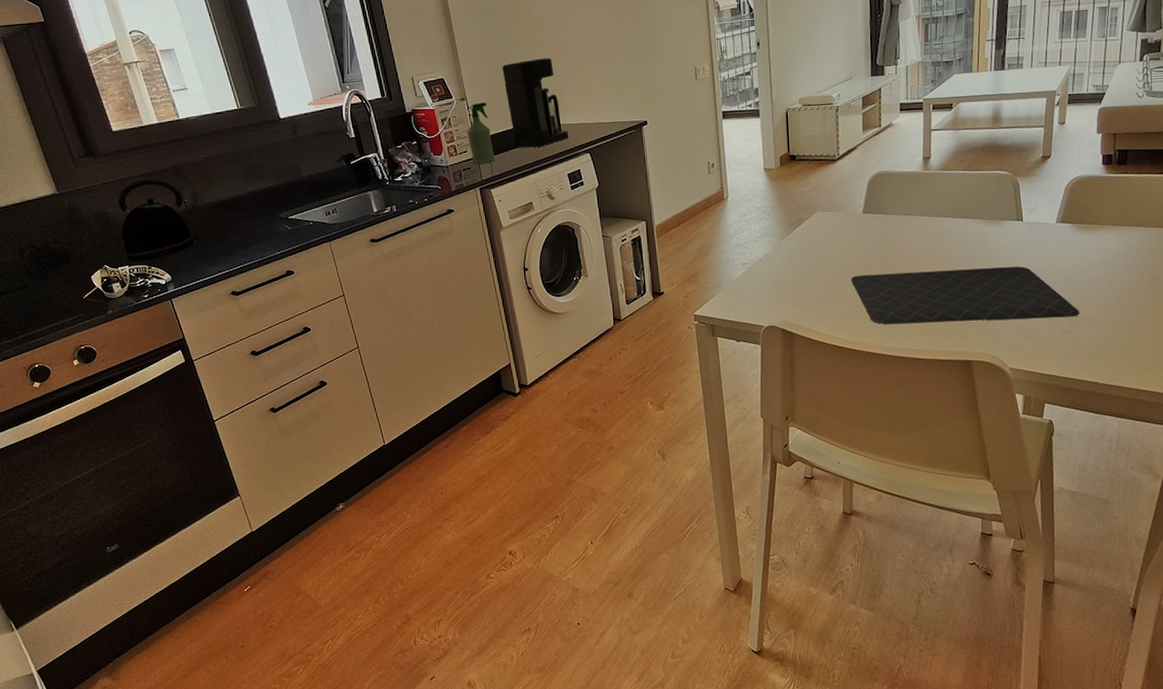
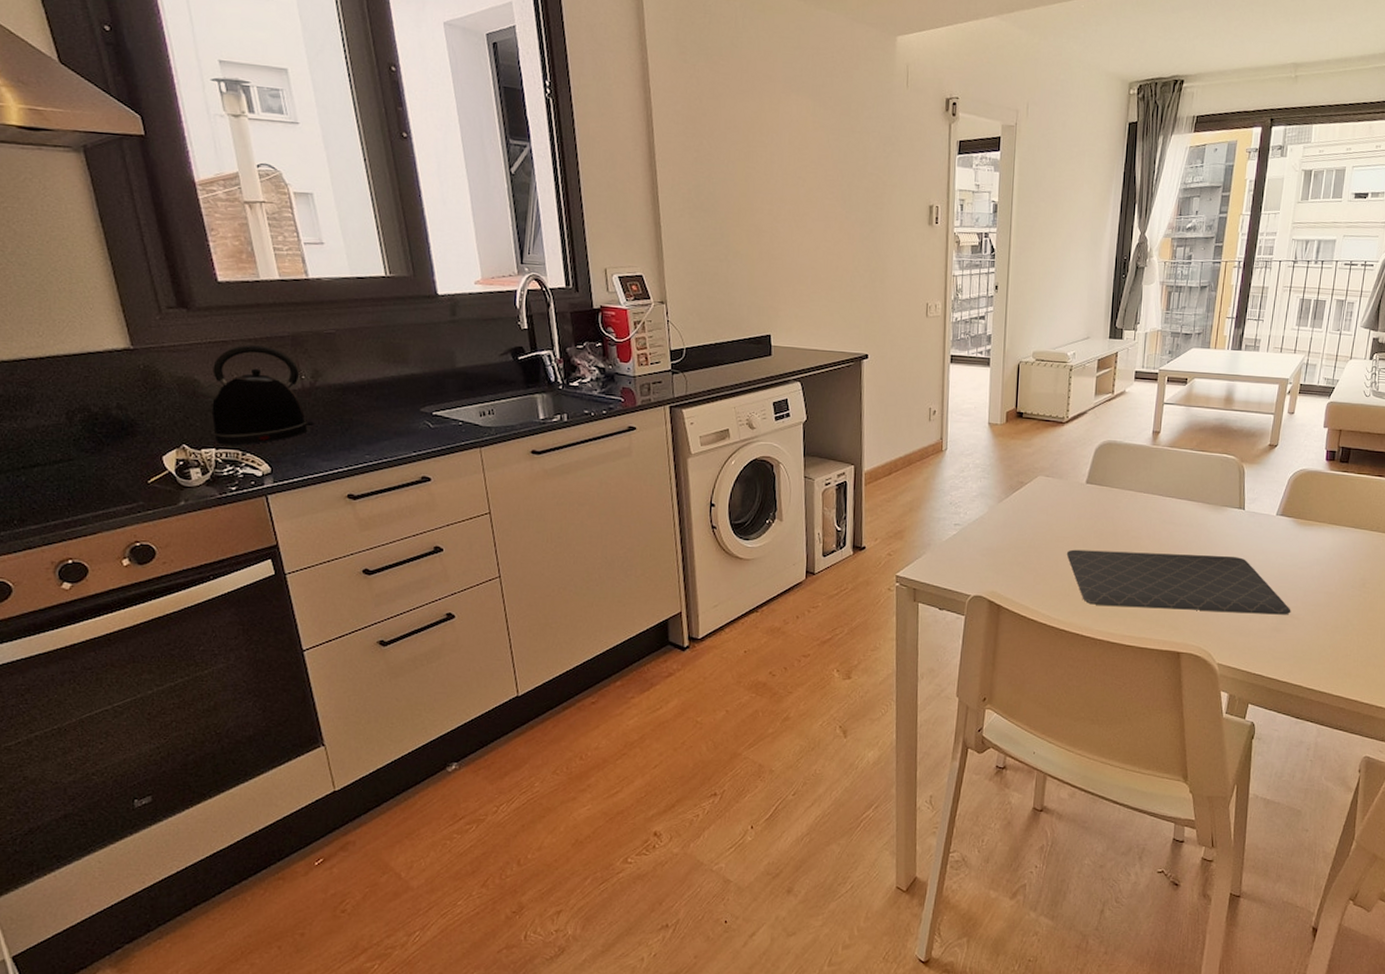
spray bottle: present [467,102,495,165] -> none [662,308,692,379]
coffee maker: present [502,58,569,148] -> none [712,268,780,368]

